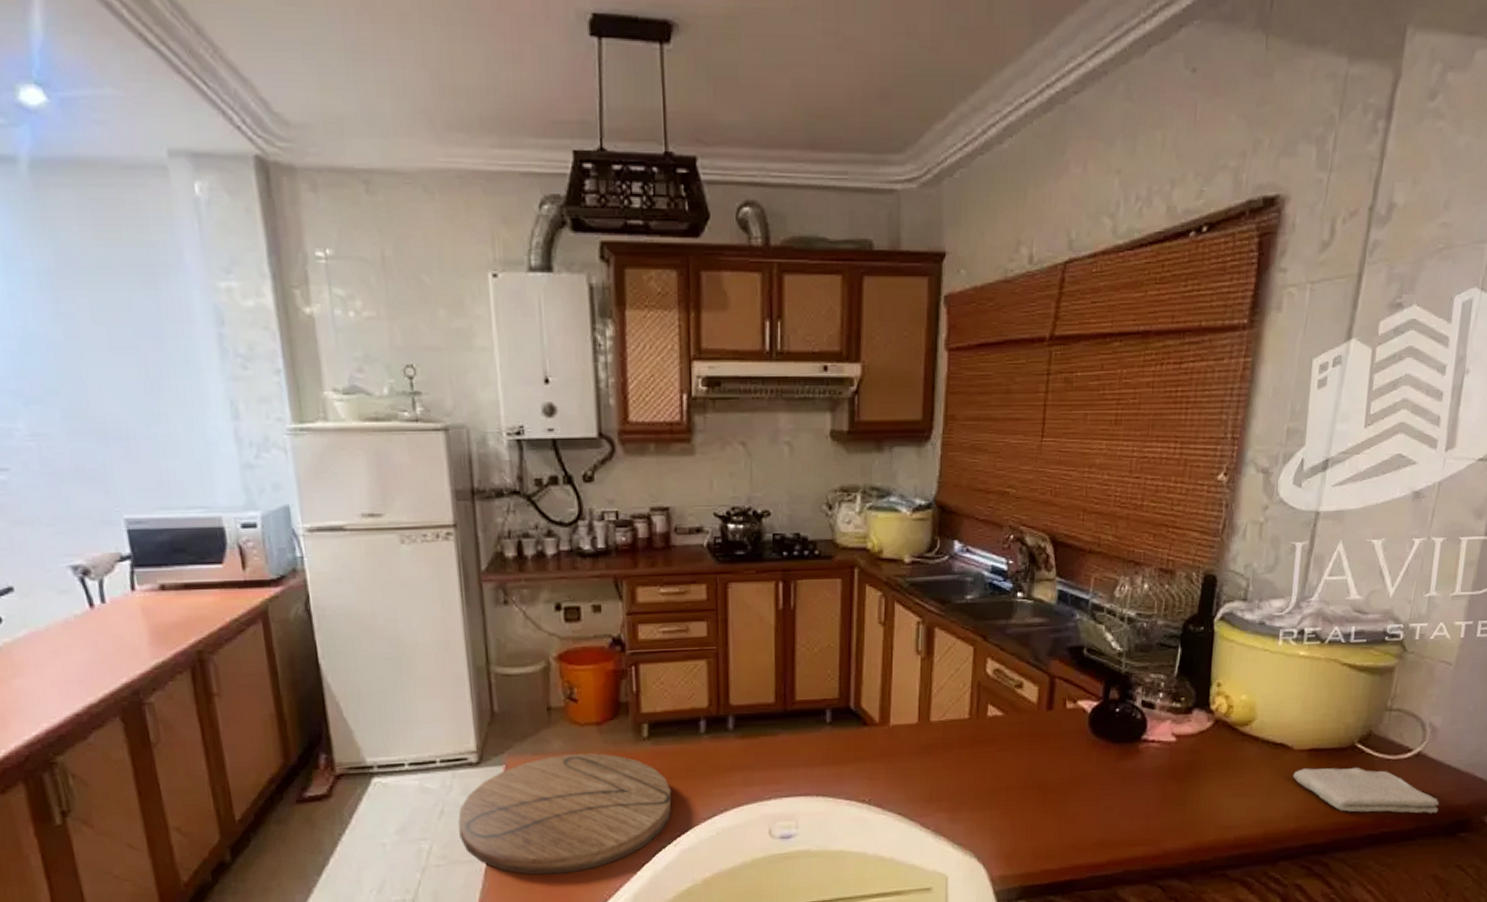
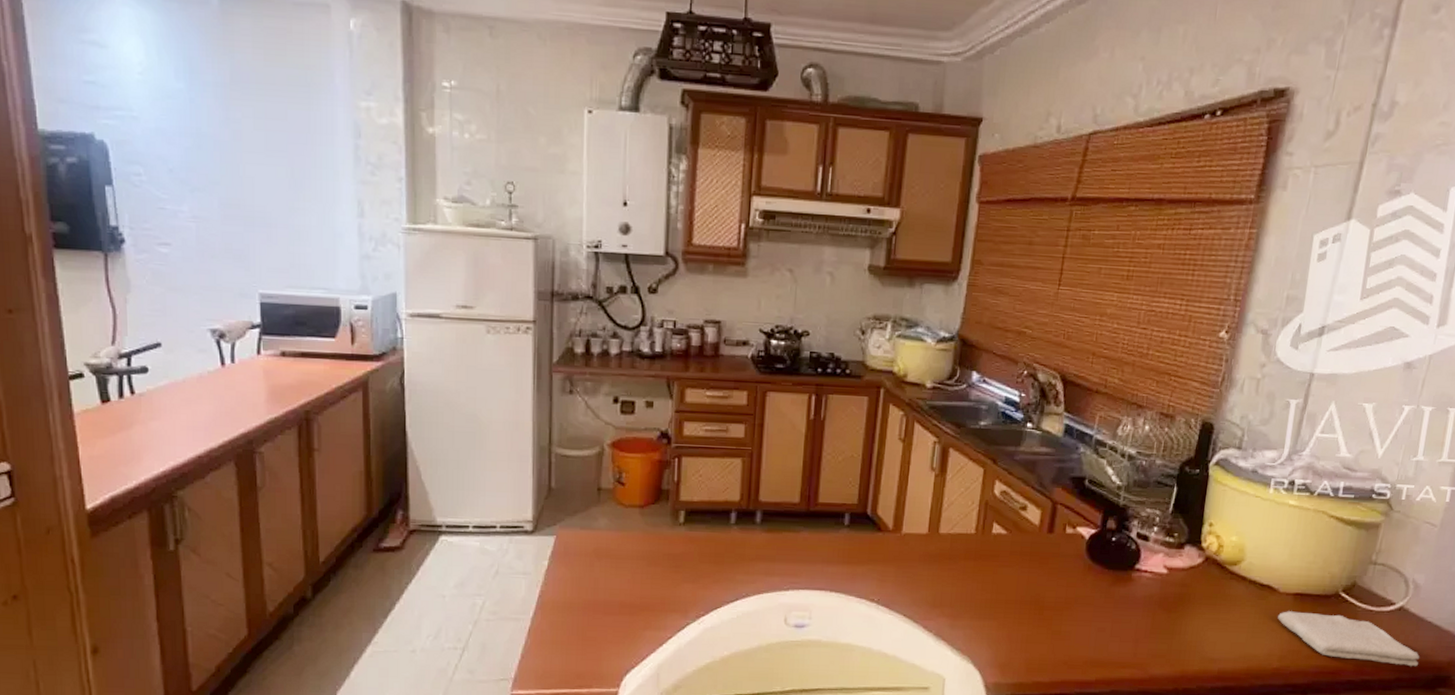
cutting board: present [458,753,672,875] -> none [510,531,700,639]

